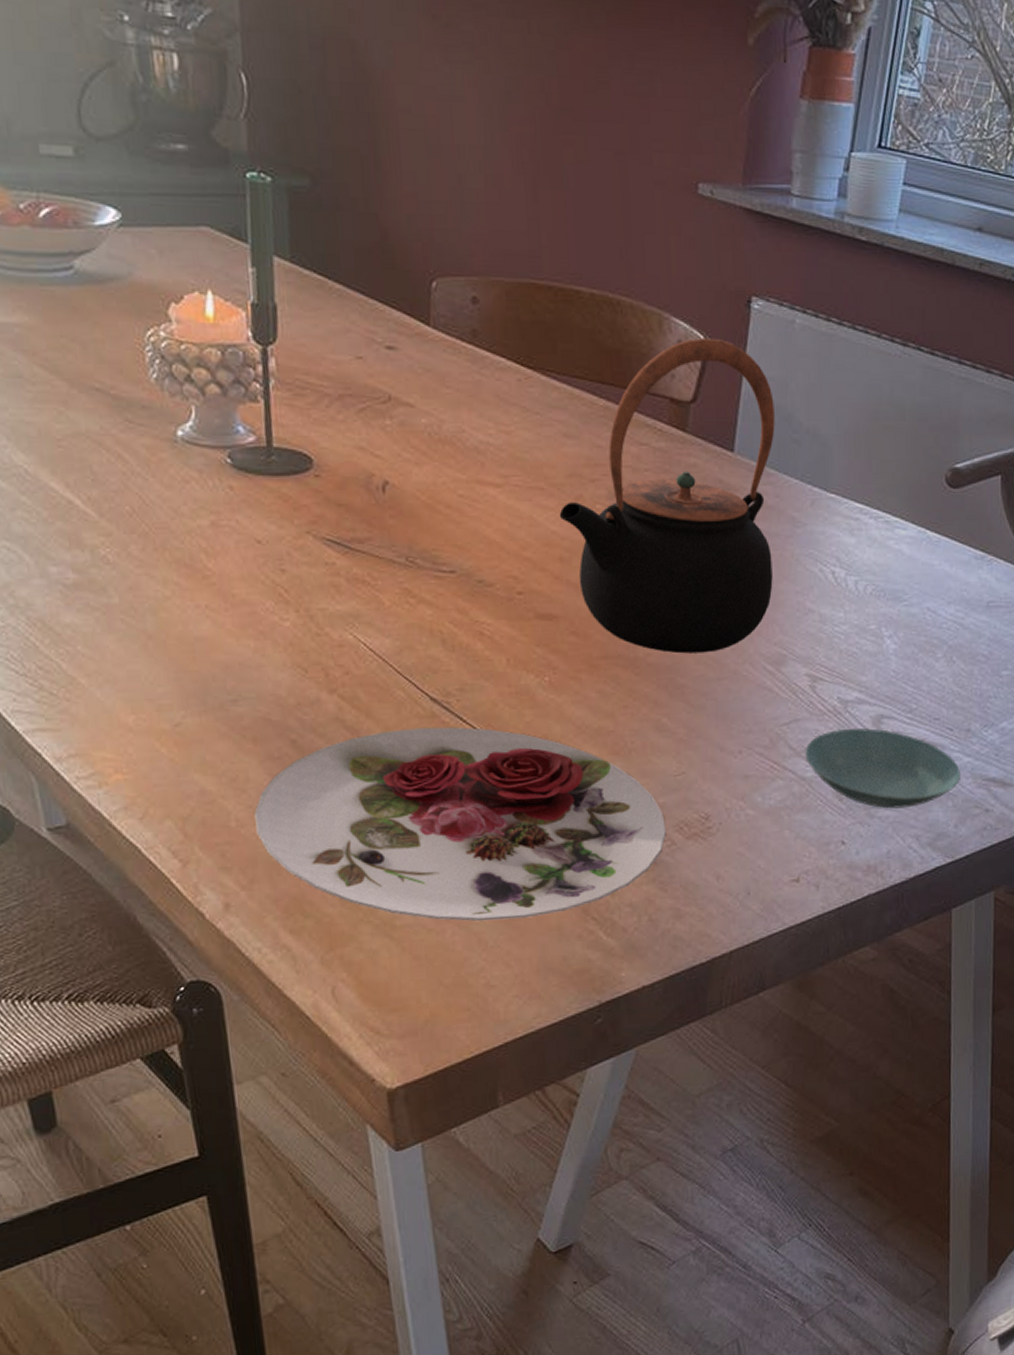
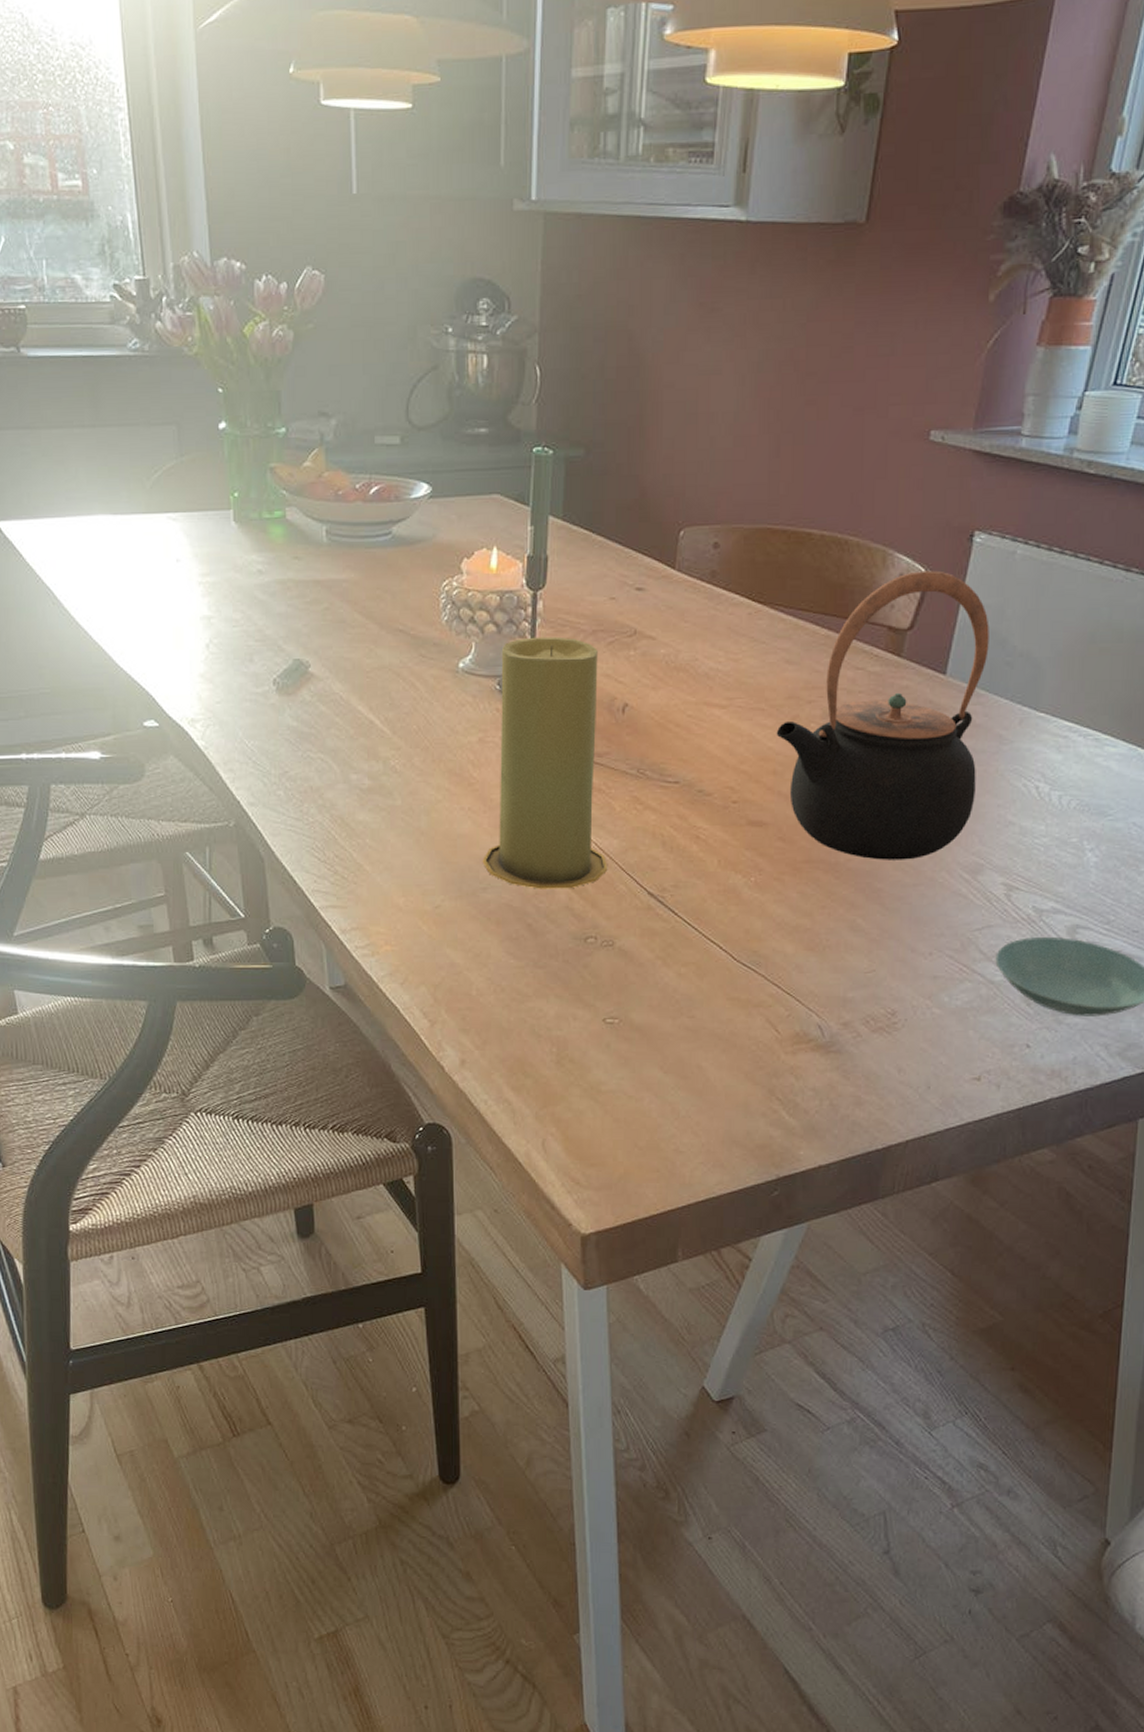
candle: none [228,401,382,699] -> present [482,636,608,889]
plate: present [254,726,666,922] -> none [492,918,853,1093]

